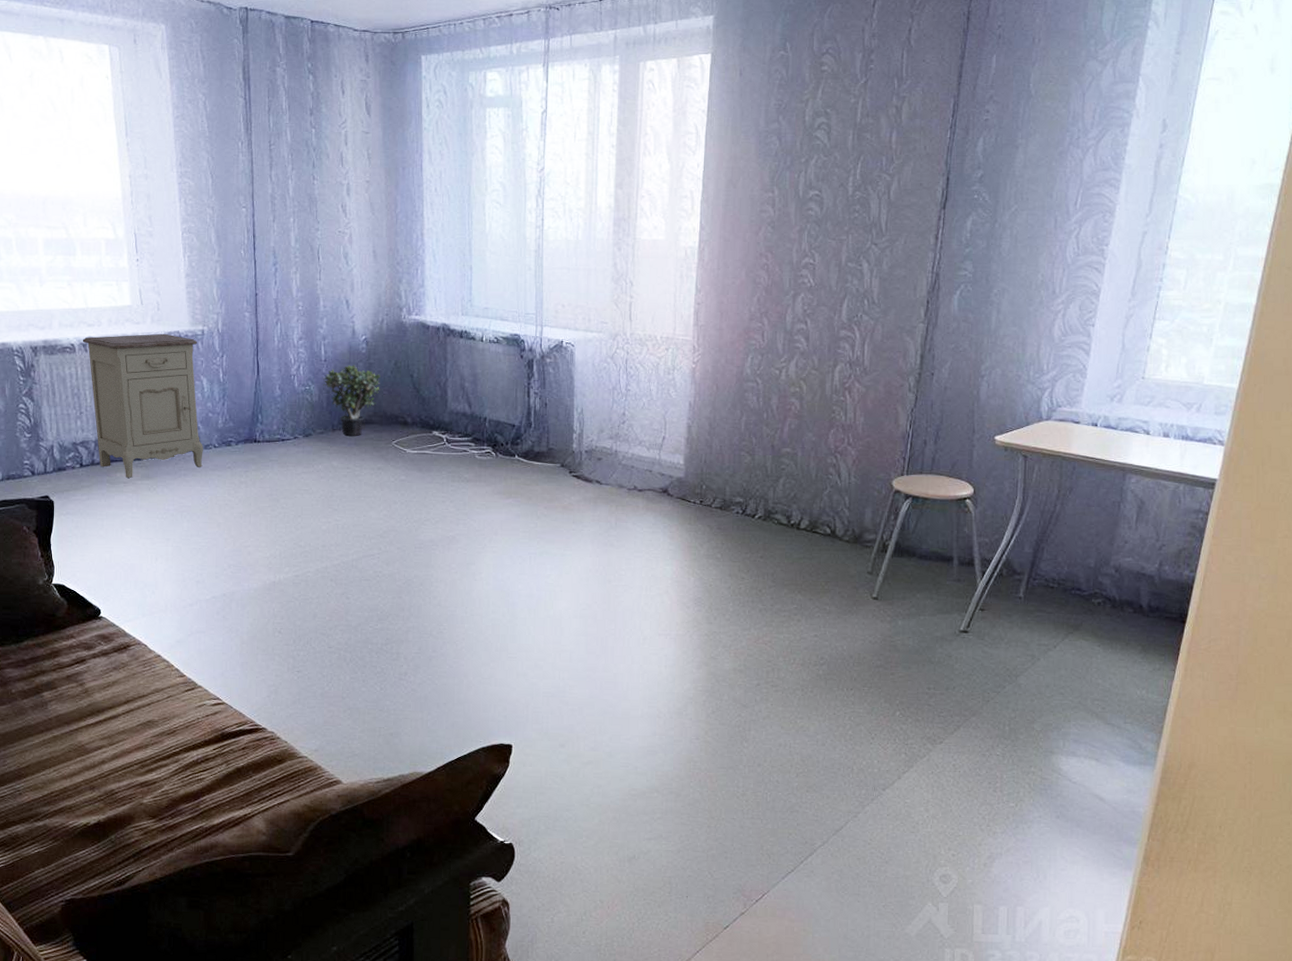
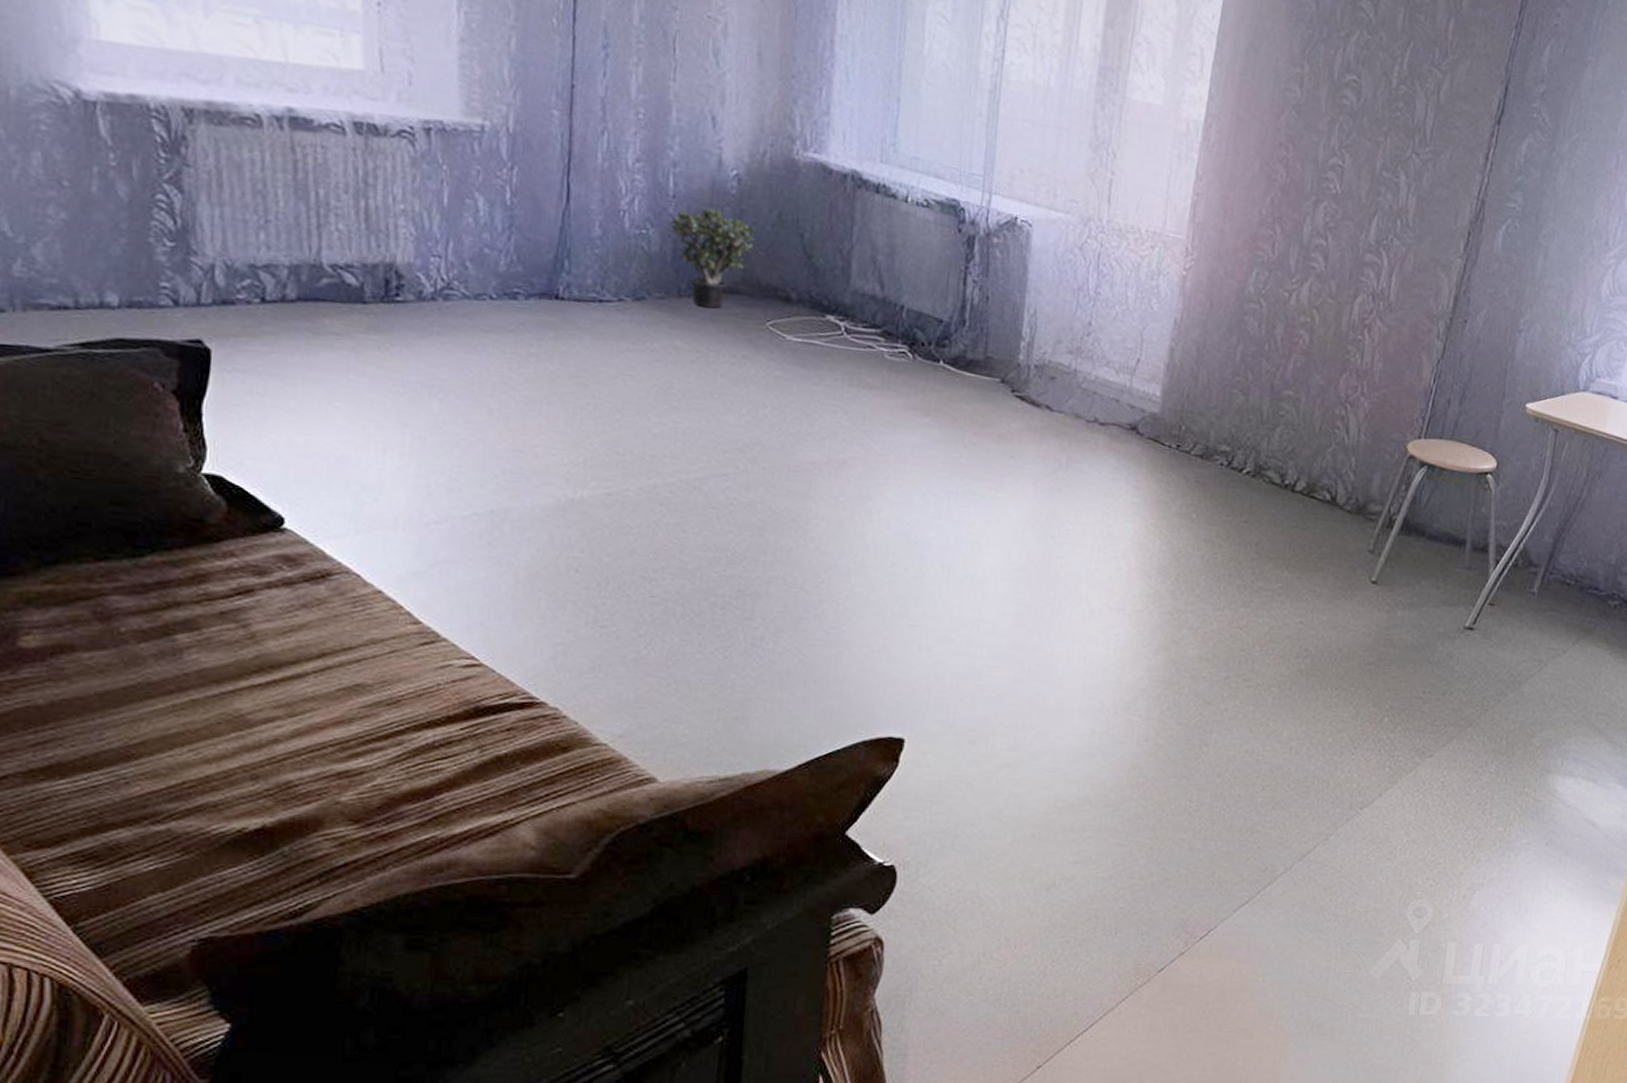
nightstand: present [82,333,203,478] -> none [275,107,472,328]

